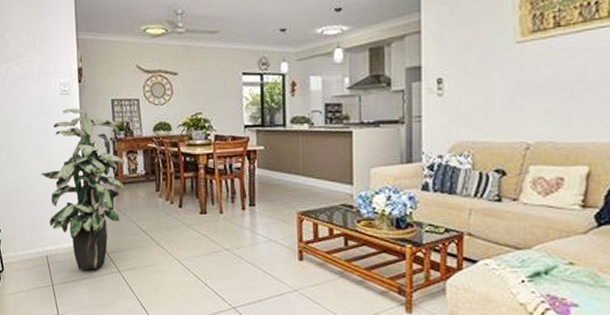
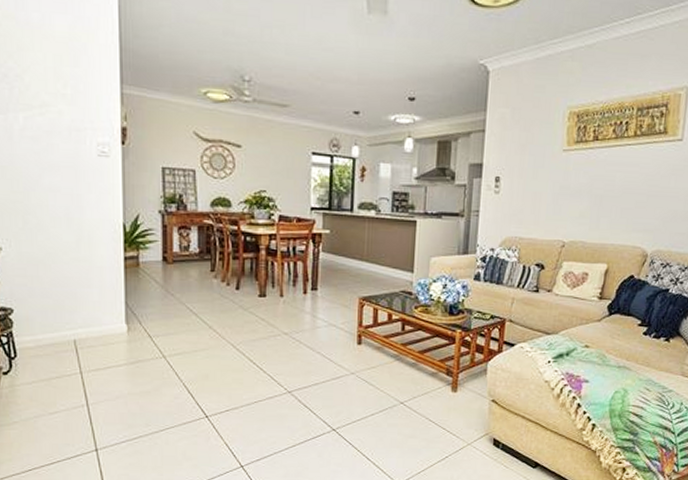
indoor plant: present [41,107,125,271] -> none [69,172,176,356]

